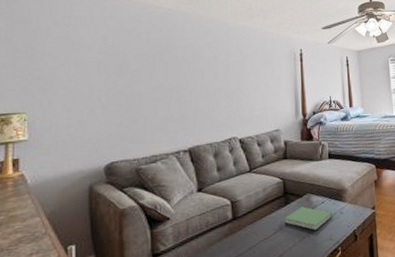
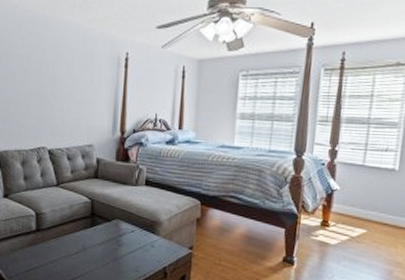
hardcover book: present [284,206,333,231] -> none [88,231,143,259]

